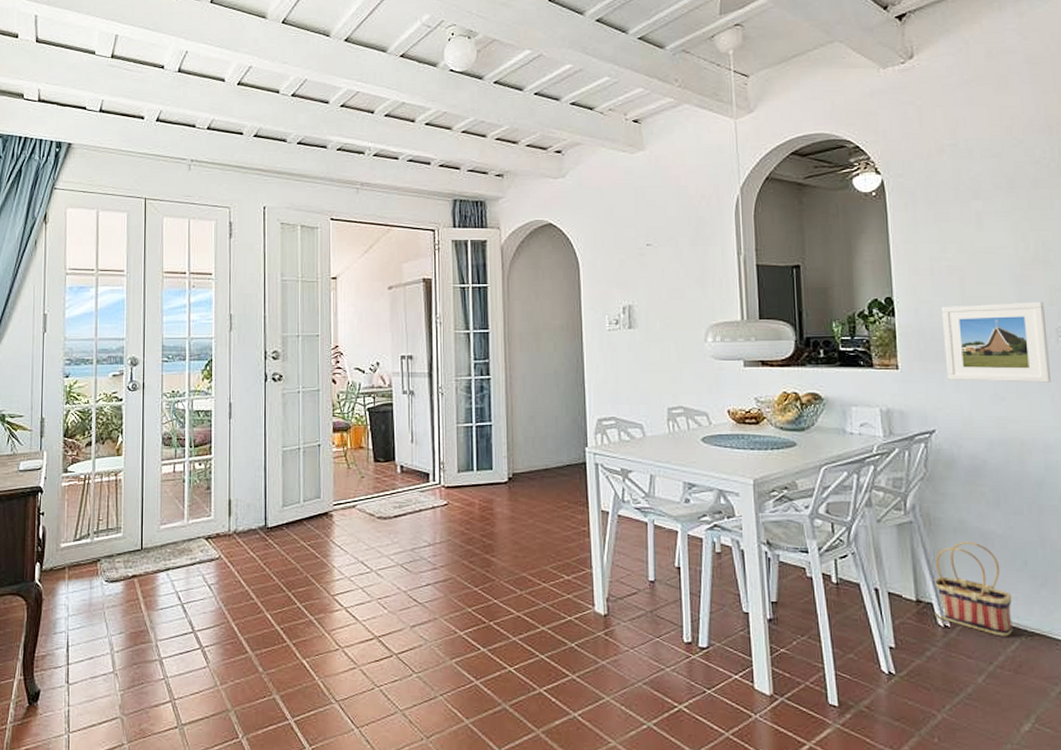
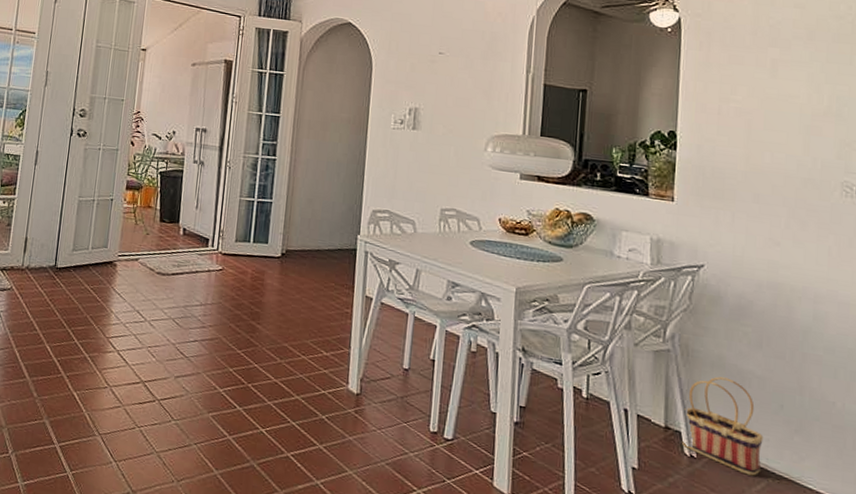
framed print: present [941,301,1052,383] -> none [722,146,832,235]

